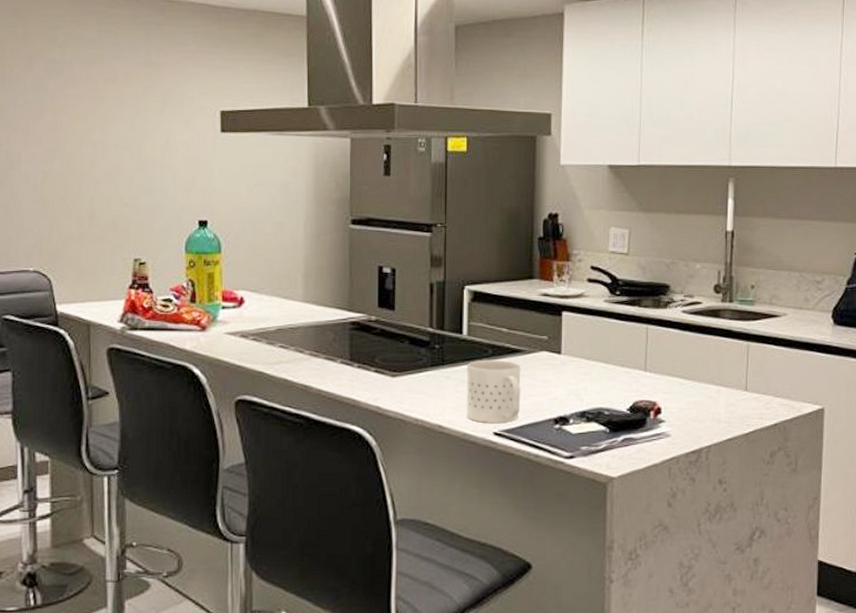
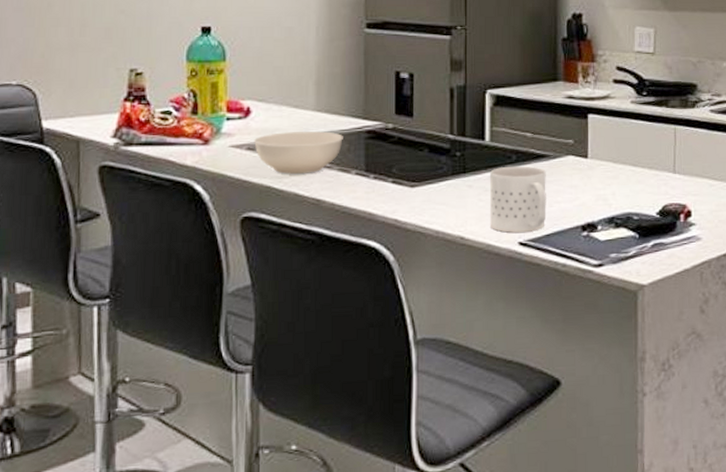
bowl: none [247,321,329,361] -> present [254,131,343,174]

